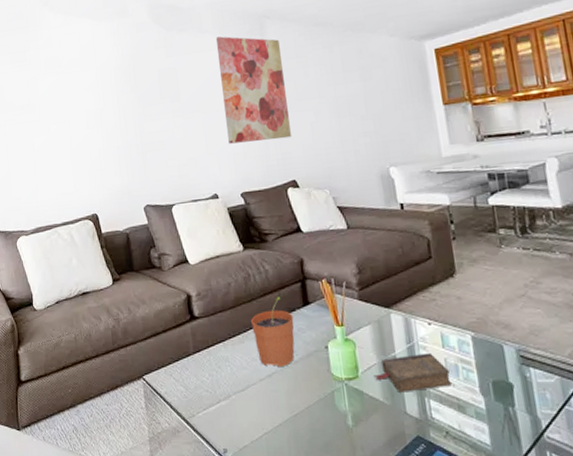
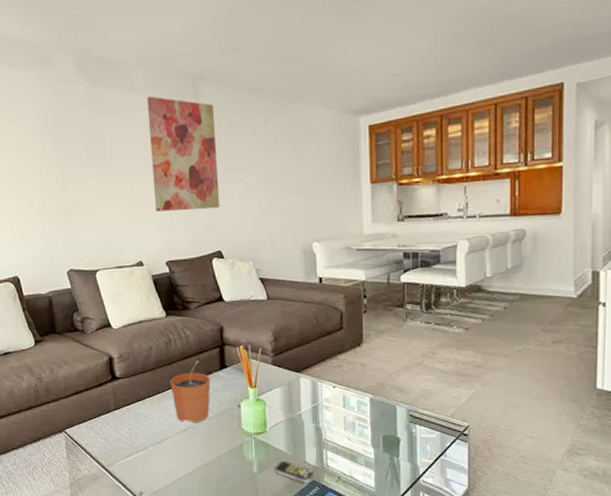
remote control: none [371,411,417,440] -> present [274,460,314,483]
book: present [373,352,451,393] -> none [279,411,347,445]

